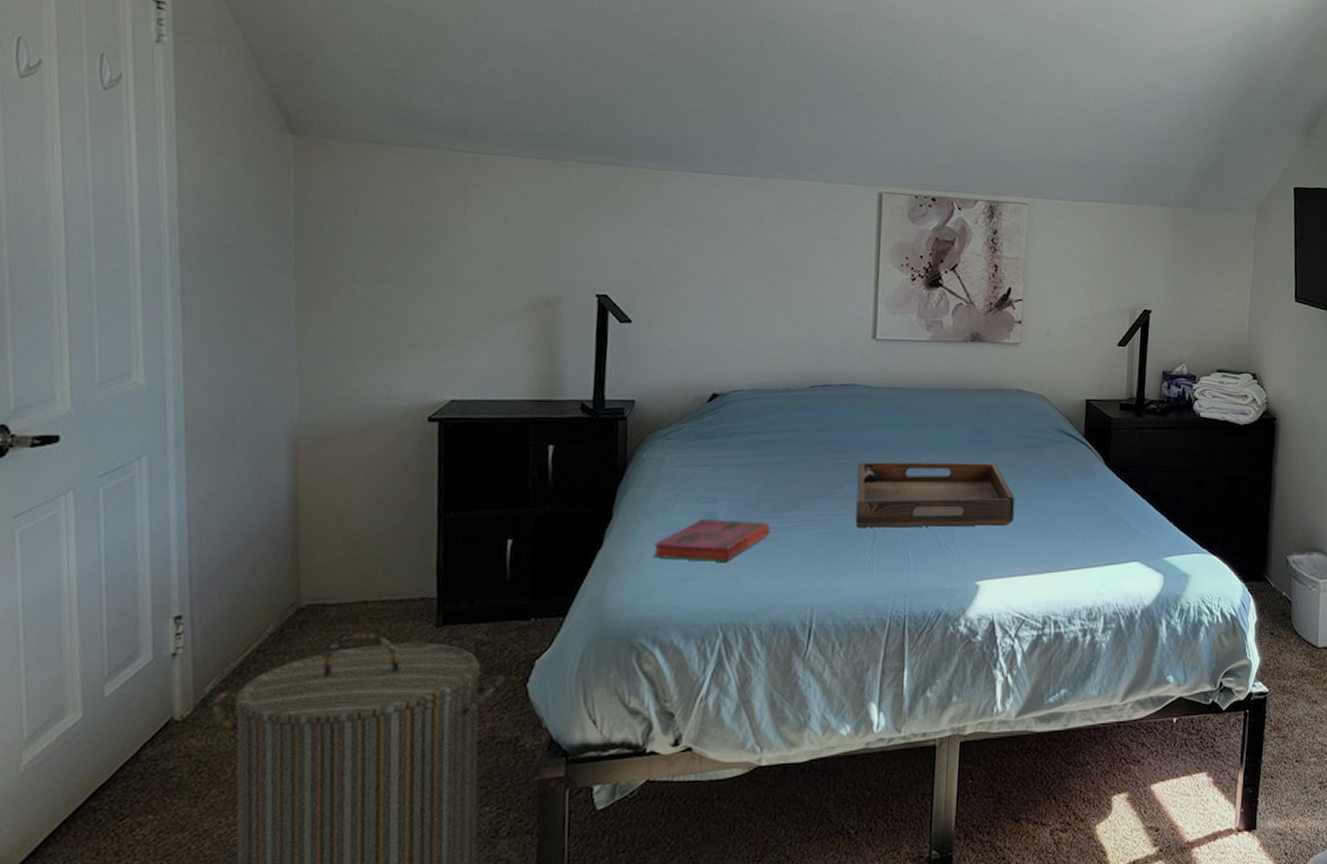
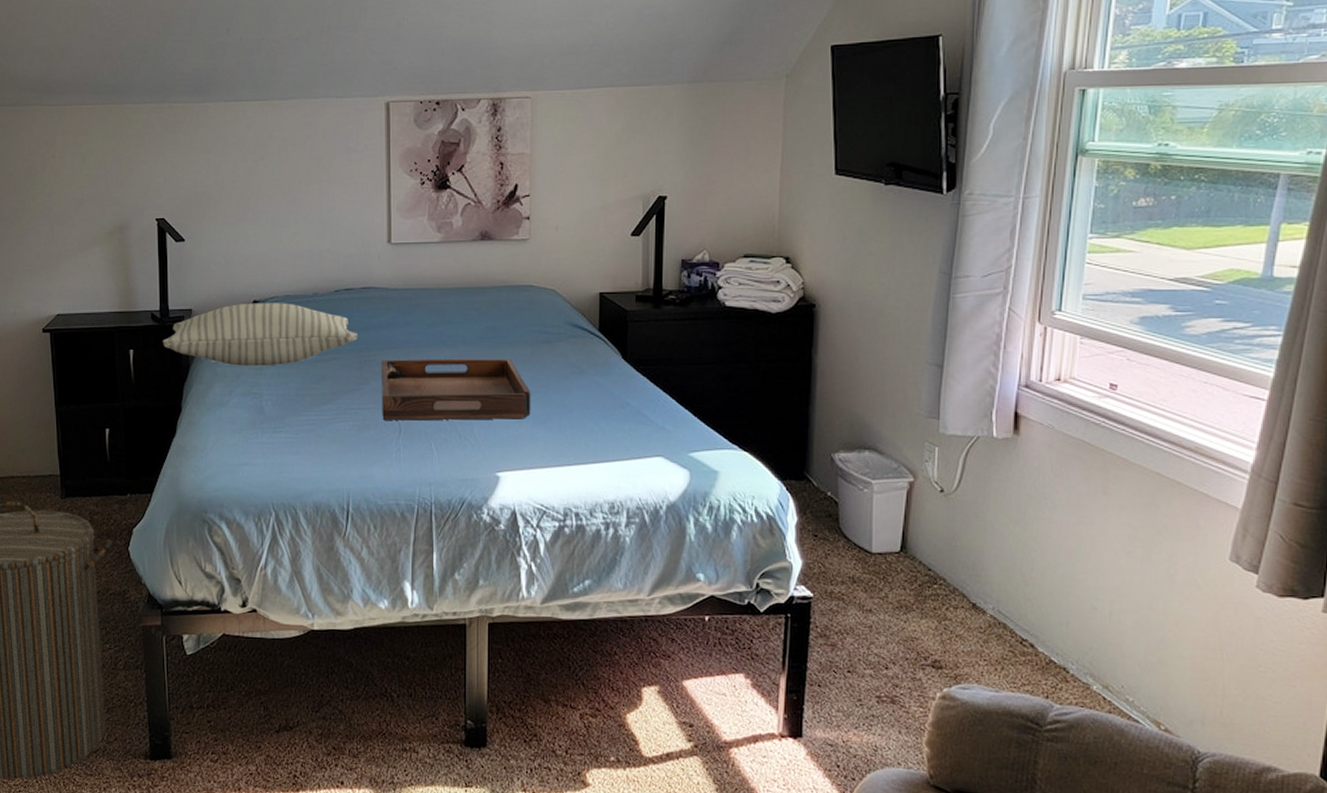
pillow: none [593,395,833,467] -> present [163,303,358,366]
hardback book: present [653,519,770,563] -> none [214,412,308,451]

